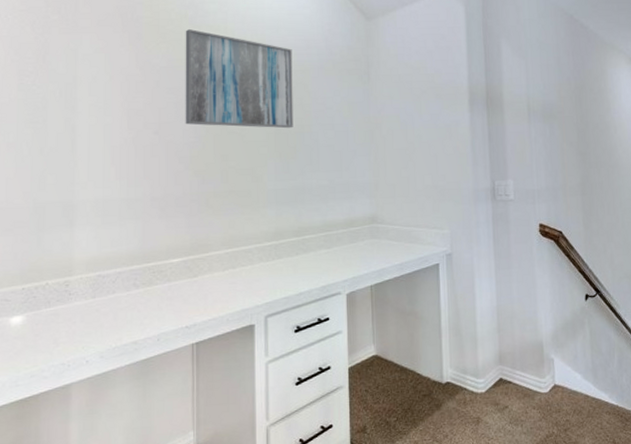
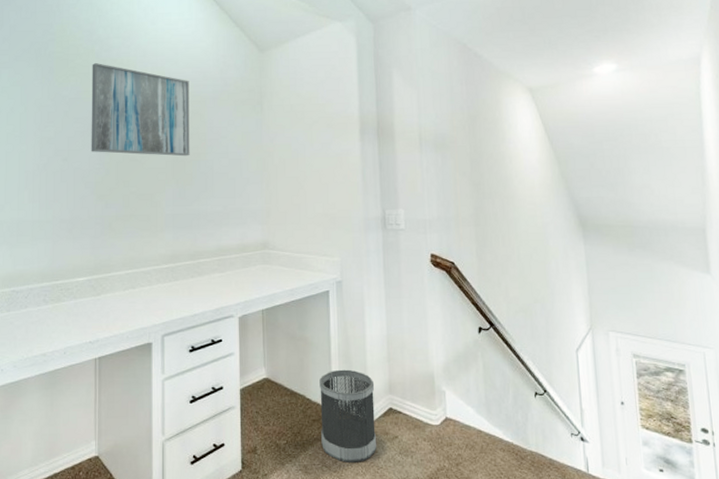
wastebasket: none [430,342,488,436] -> present [319,369,377,463]

